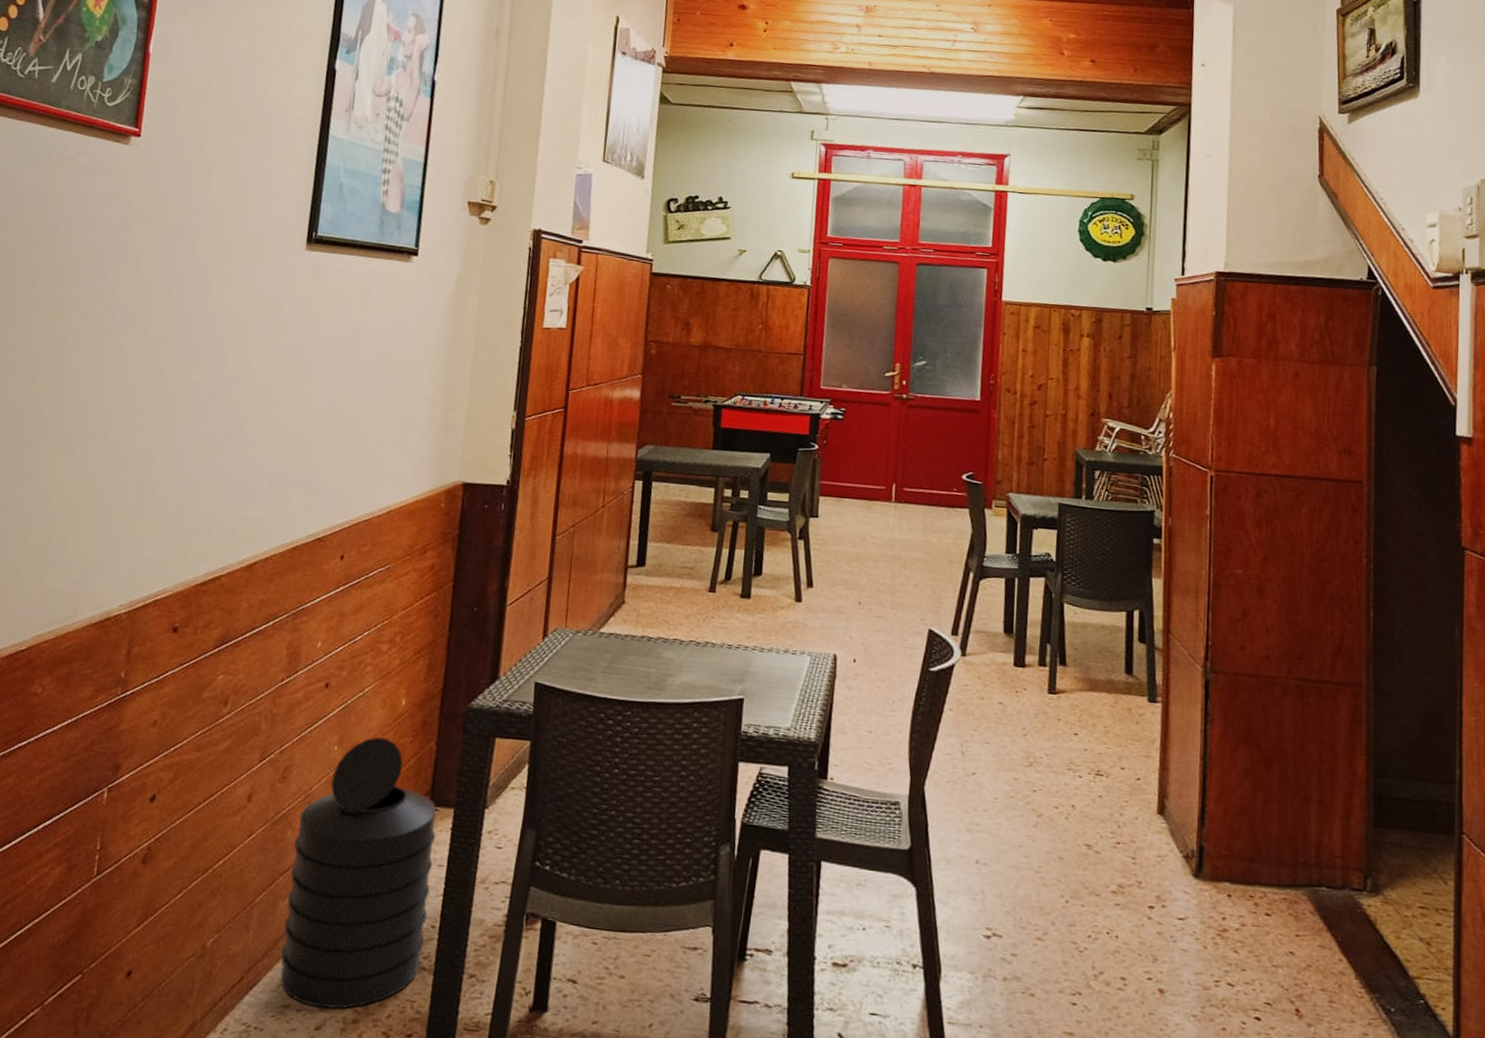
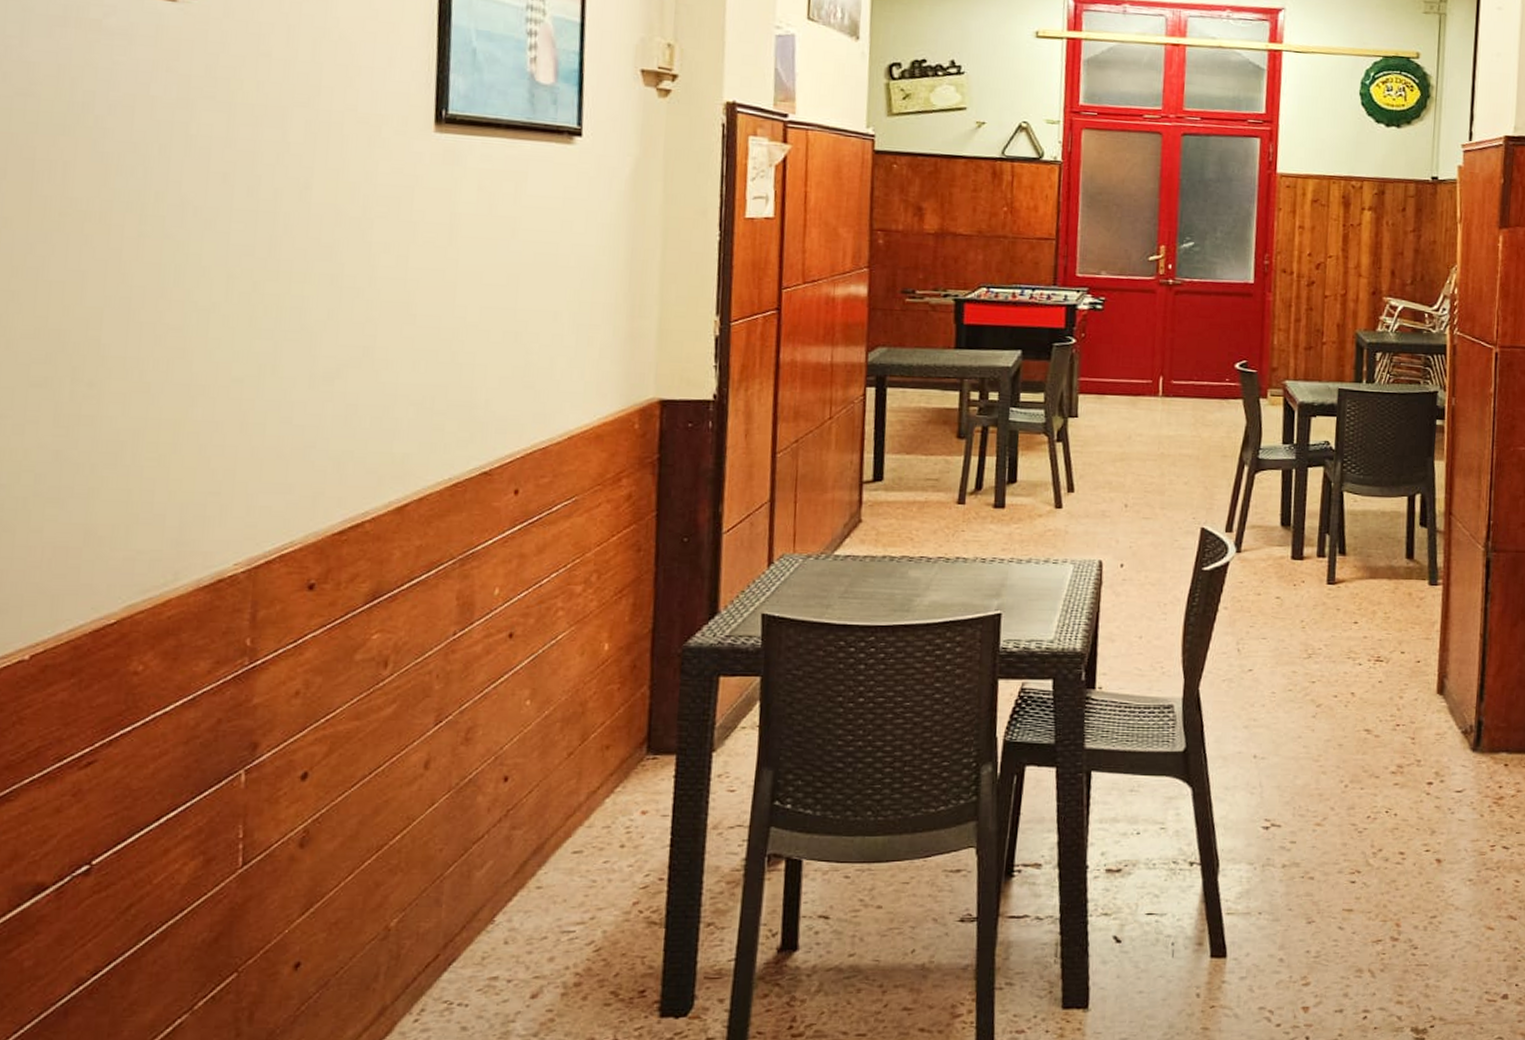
trash can: present [280,737,436,1009] -> none [482,687,657,976]

